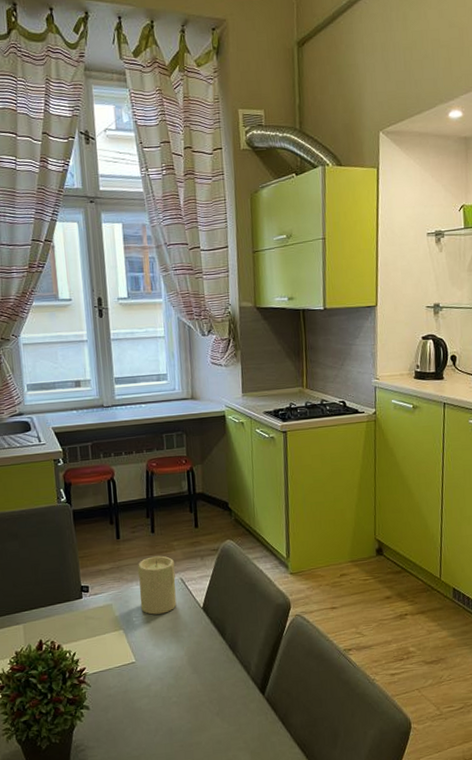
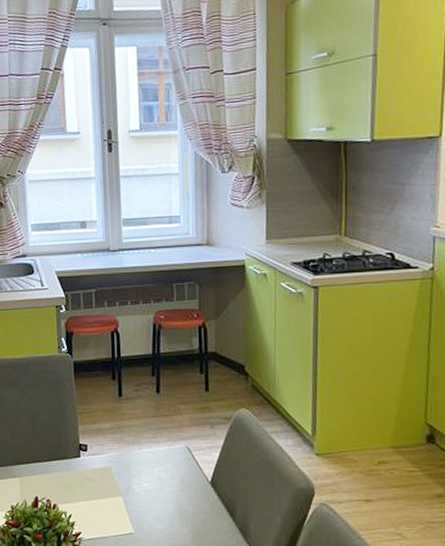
candle: present [137,555,177,615] -> none [139,419,182,484]

